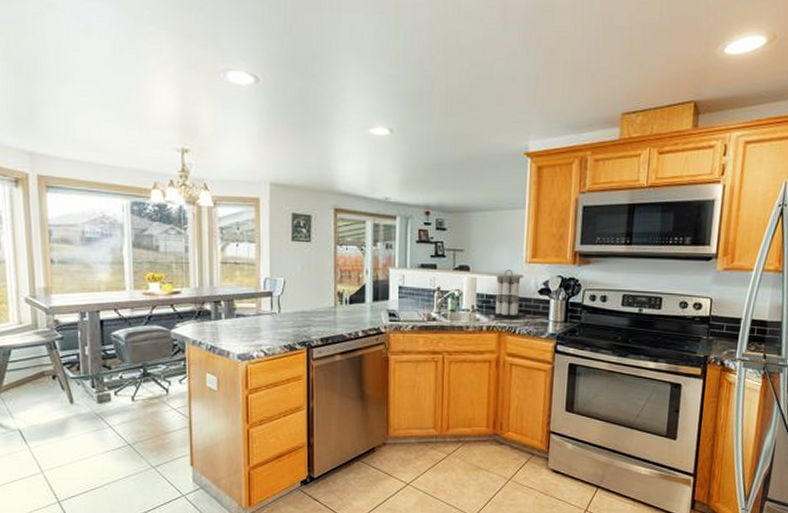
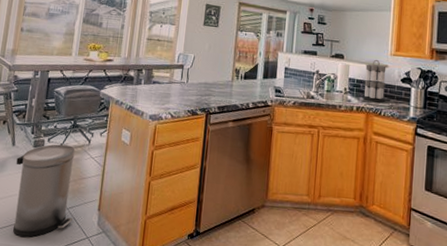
pedal bin: none [79,397,163,503] -> present [13,144,75,238]

